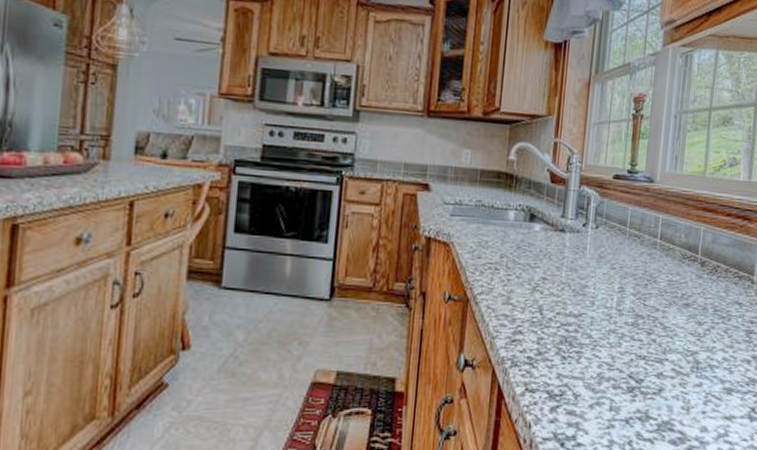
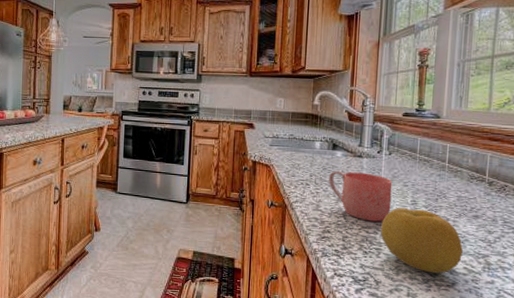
mug: none [523,249,598,316] -> present [329,170,393,222]
fruit: none [582,297,672,379] -> present [381,208,463,274]

